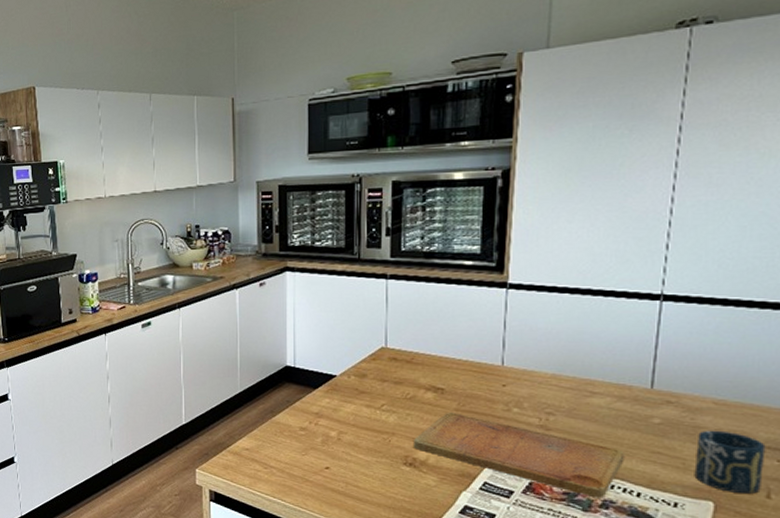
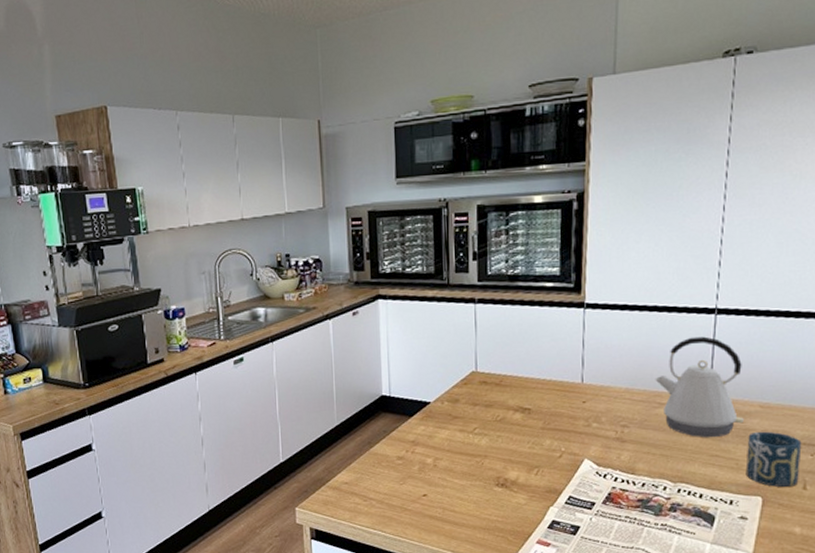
cutting board: present [414,413,625,499] -> none [505,432,689,503]
kettle: none [587,324,693,433] -> present [655,336,744,438]

